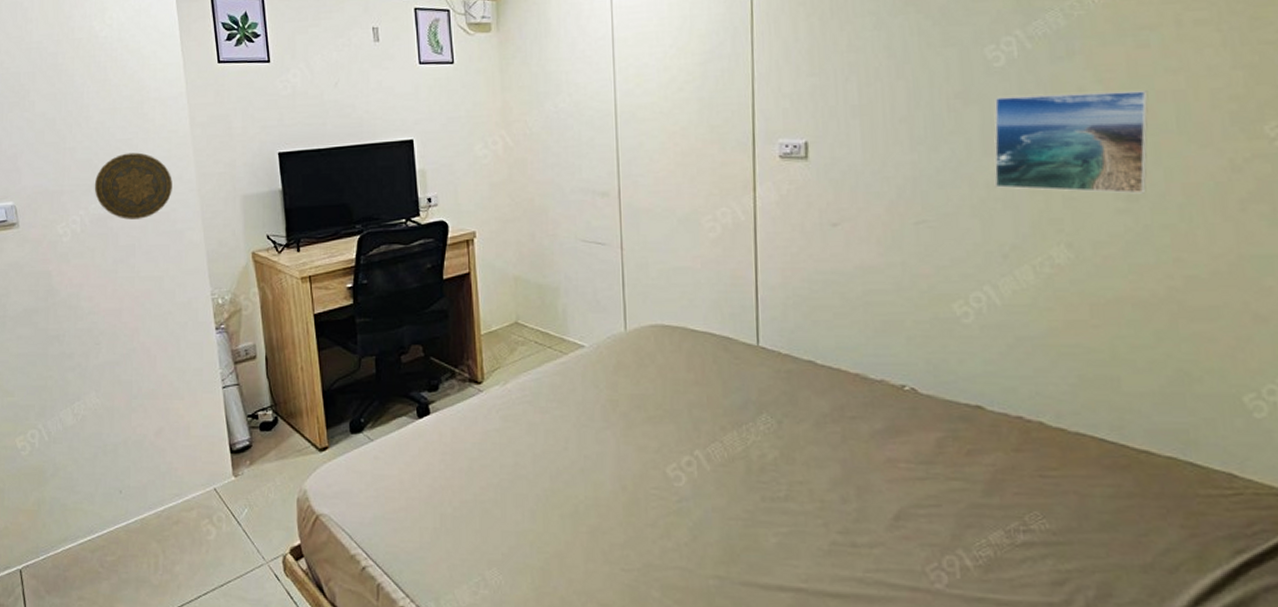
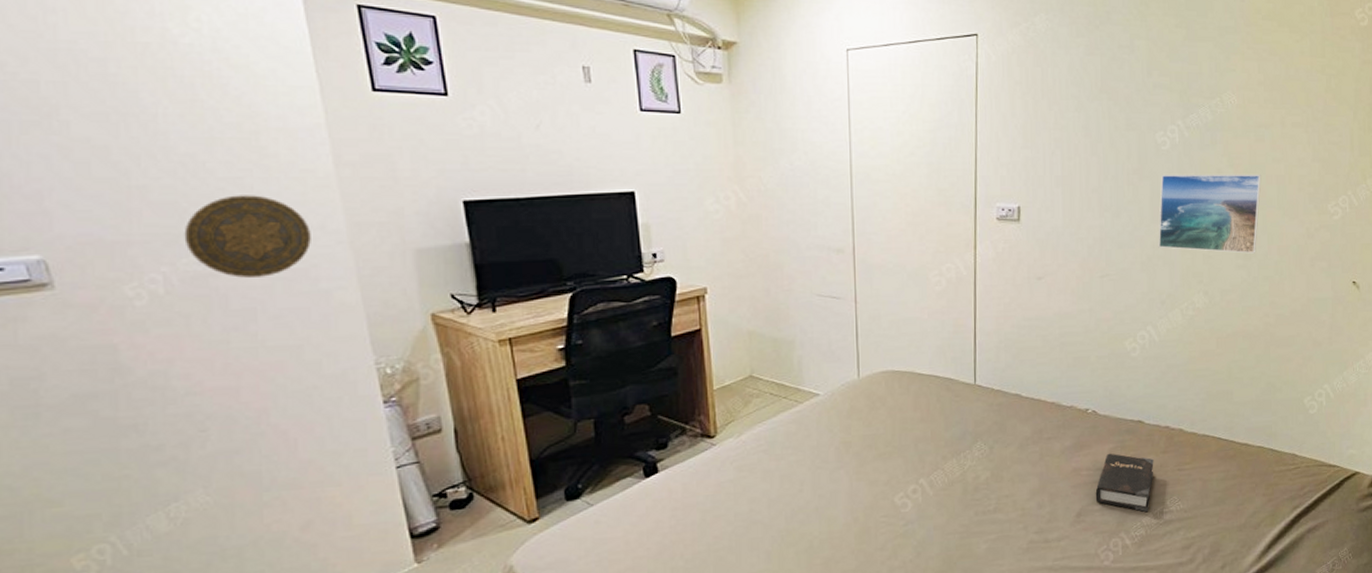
hardback book: none [918,443,1003,528] -> present [1095,453,1154,513]

